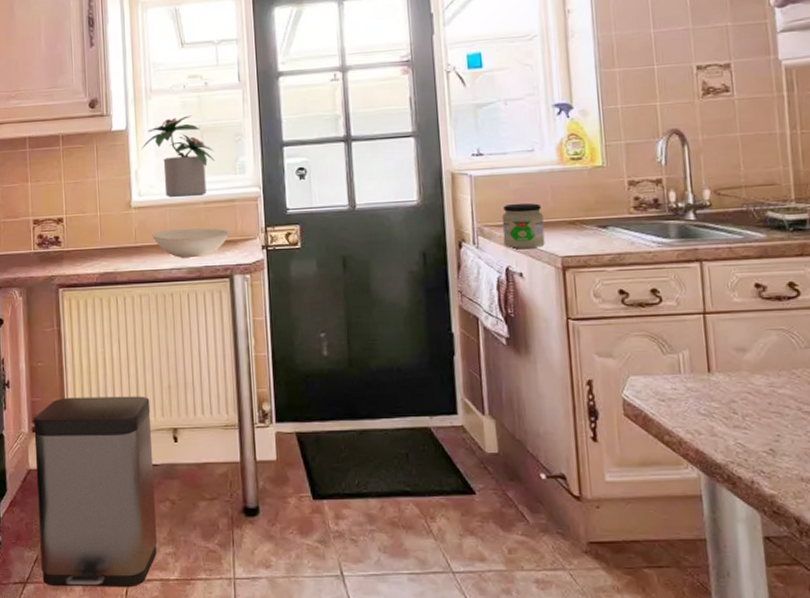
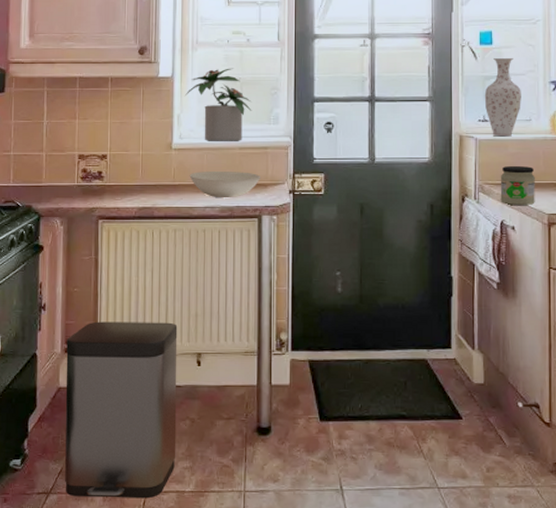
vase: none [476,80,521,172] -> present [484,57,521,137]

